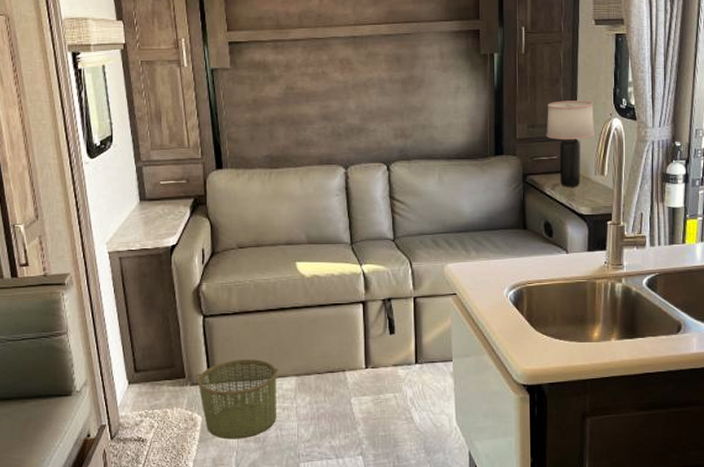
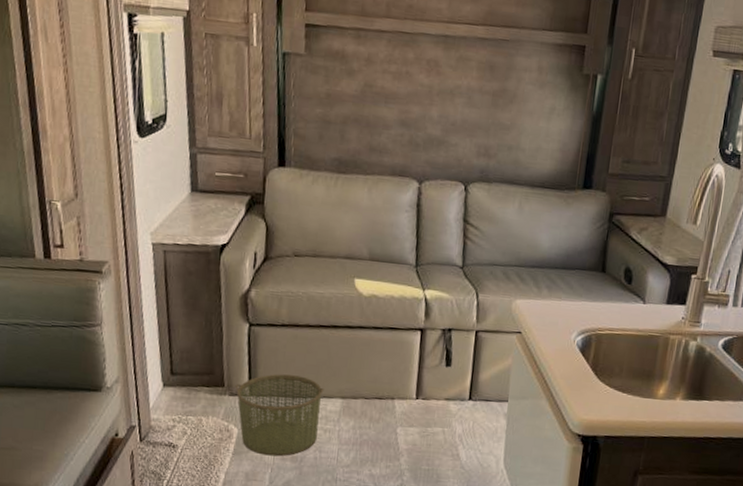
table lamp: present [546,101,595,187] -> none [641,137,698,234]

